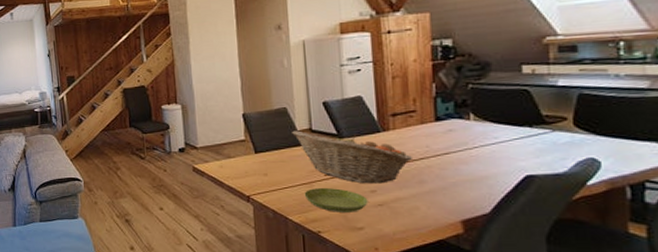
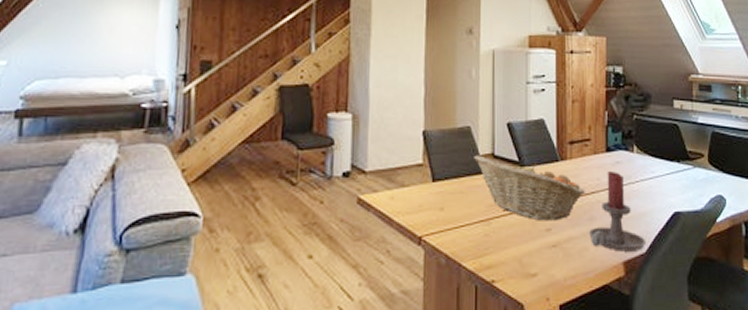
saucer: present [304,188,368,212] -> none [480,226,543,256]
candle holder: none [419,138,489,211] -> present [589,170,645,252]

